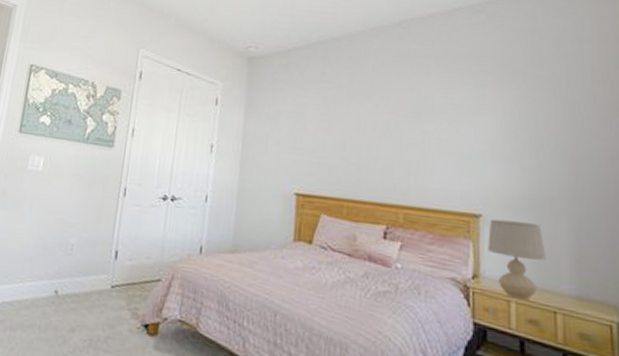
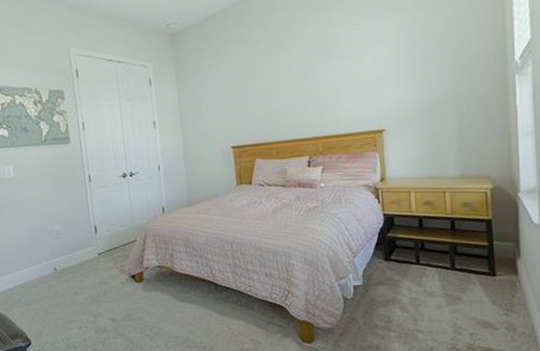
table lamp: present [488,219,547,300] -> none [390,127,437,189]

